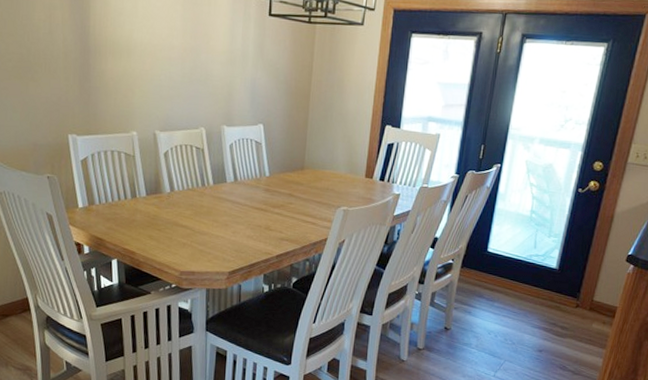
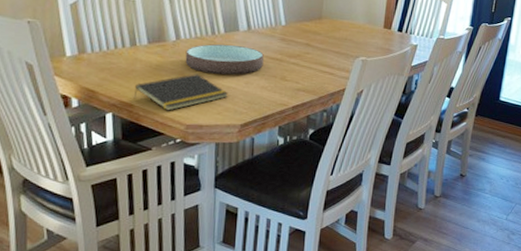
notepad: none [134,223,217,258] -> present [133,74,228,111]
bowl: none [179,195,249,225] -> present [185,44,264,75]

